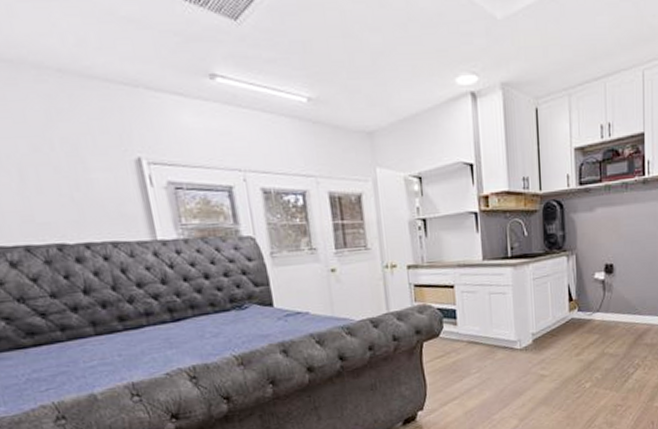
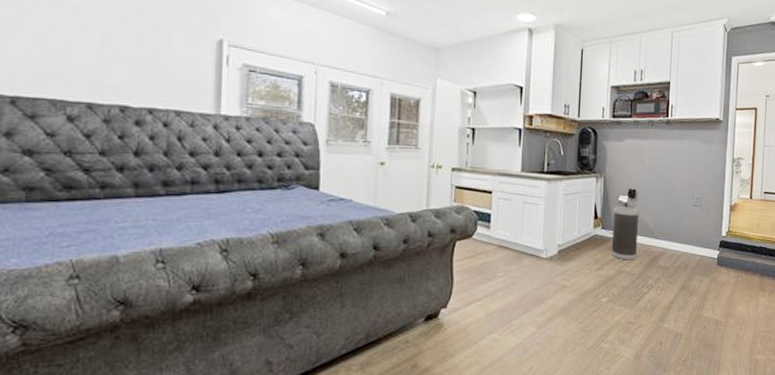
trash can: none [589,284,620,342] -> present [611,207,640,260]

